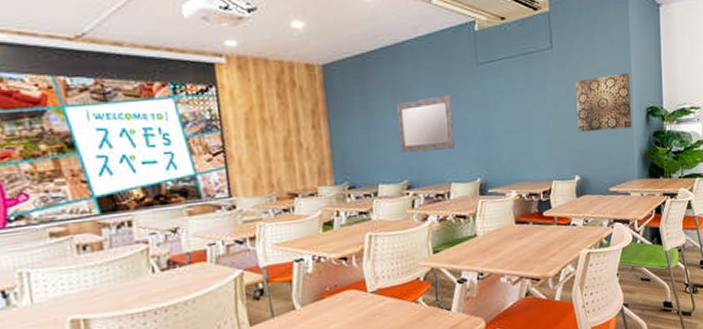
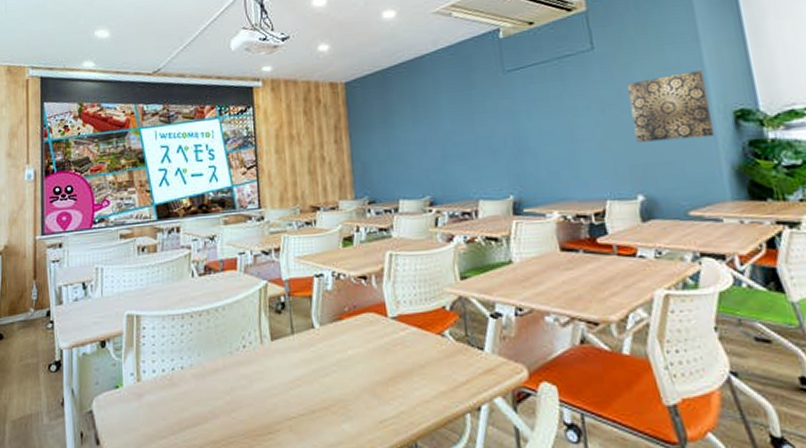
mirror: present [396,95,455,153] -> none [416,106,481,167]

